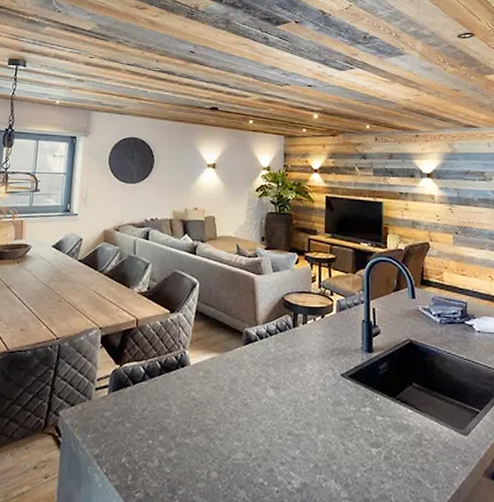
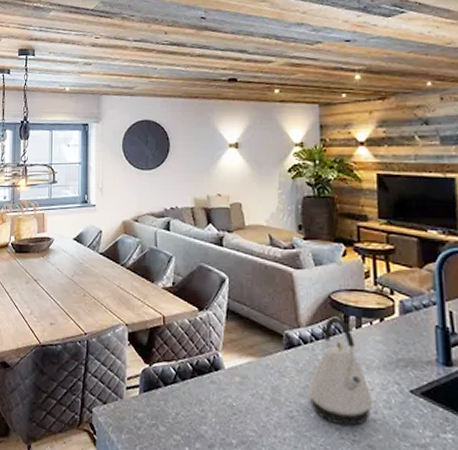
kettle: none [261,315,312,408] -> present [308,316,372,426]

